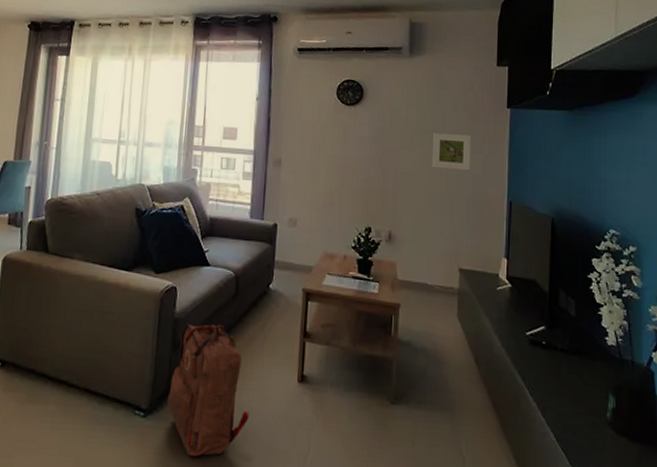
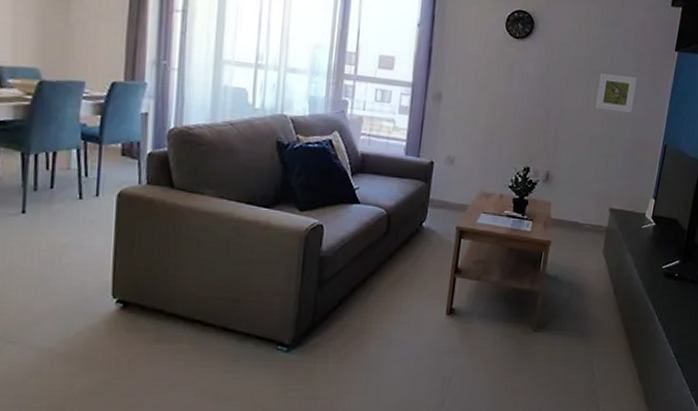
backpack: present [166,324,249,457] -> none [311,261,397,385]

